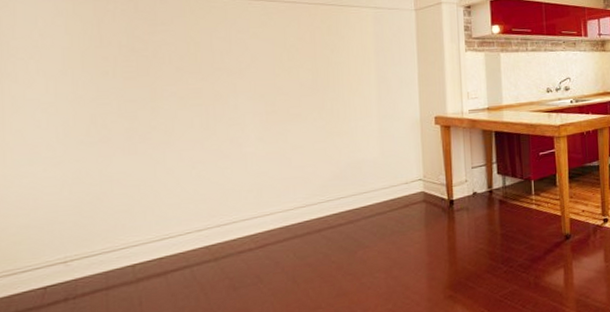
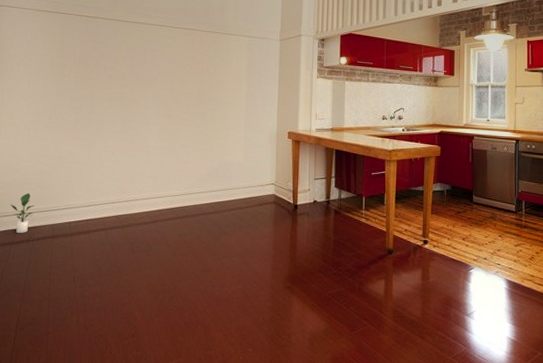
potted plant: none [31,234,72,293] -> present [10,192,34,234]

